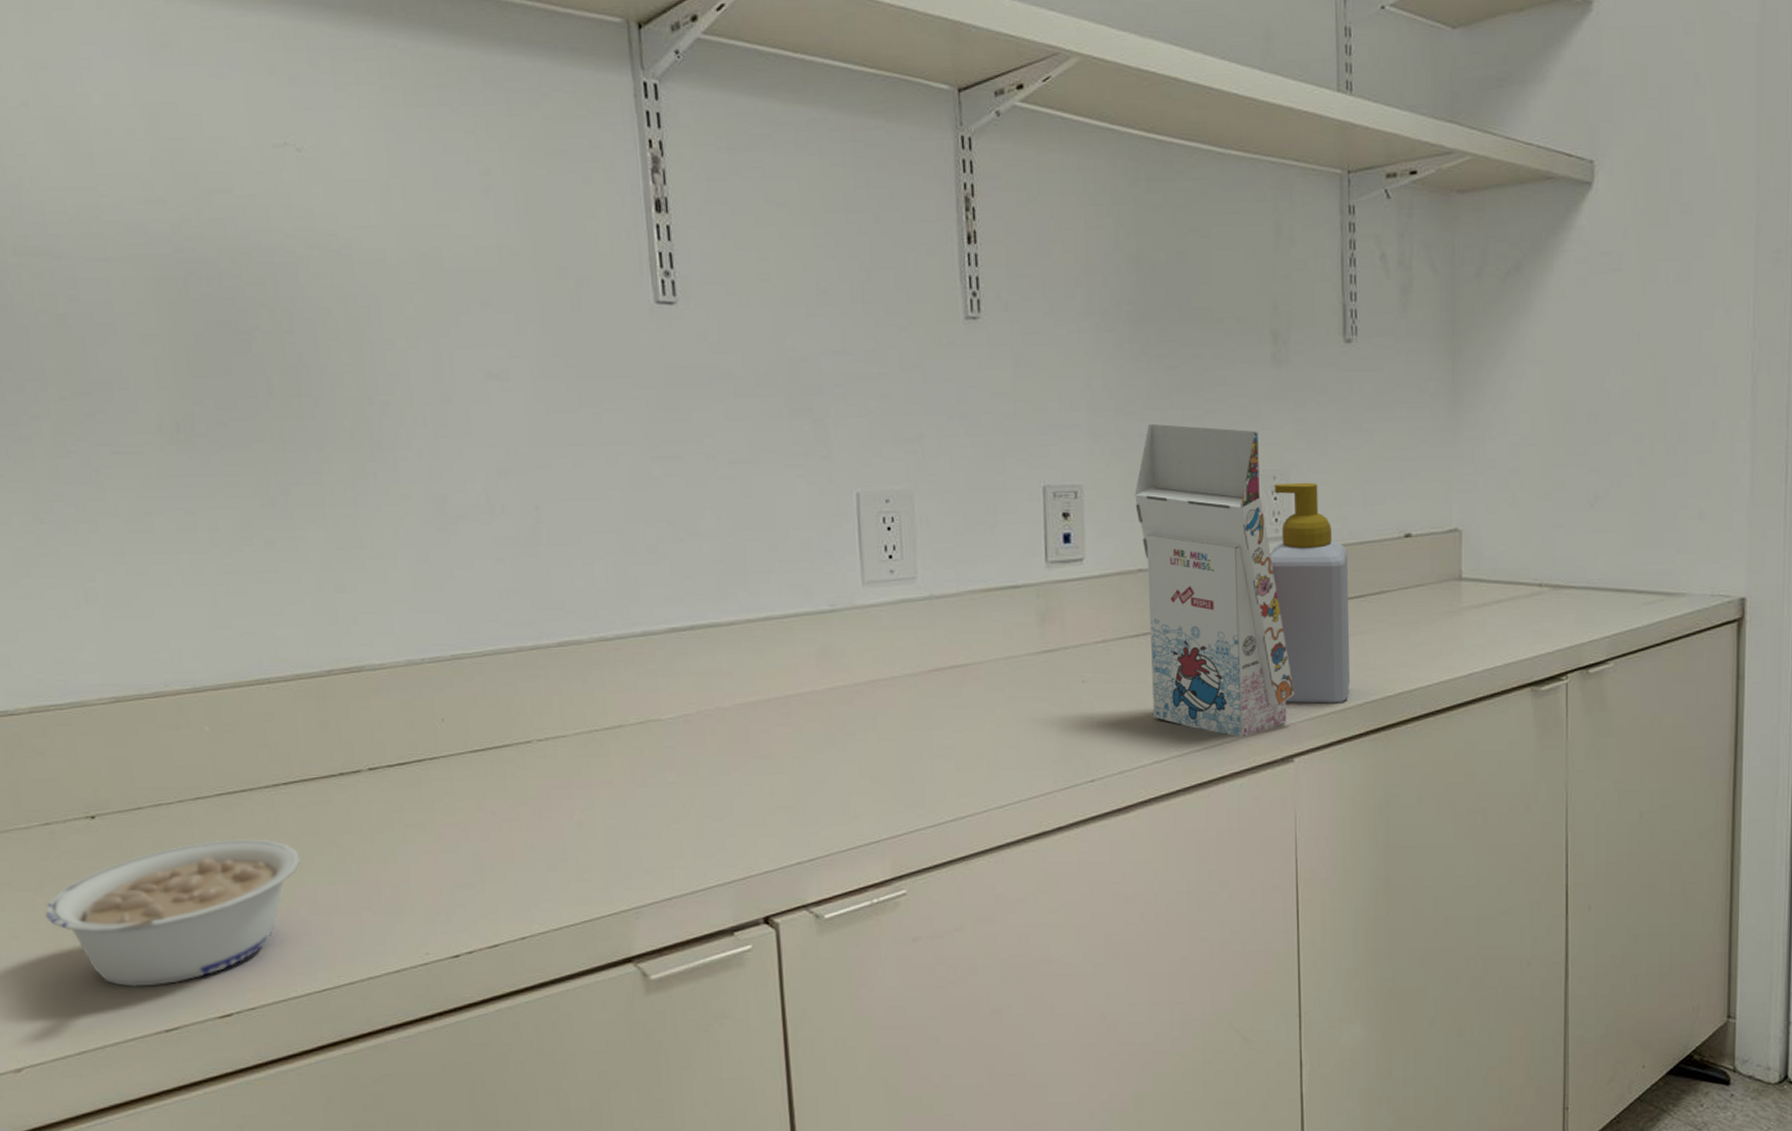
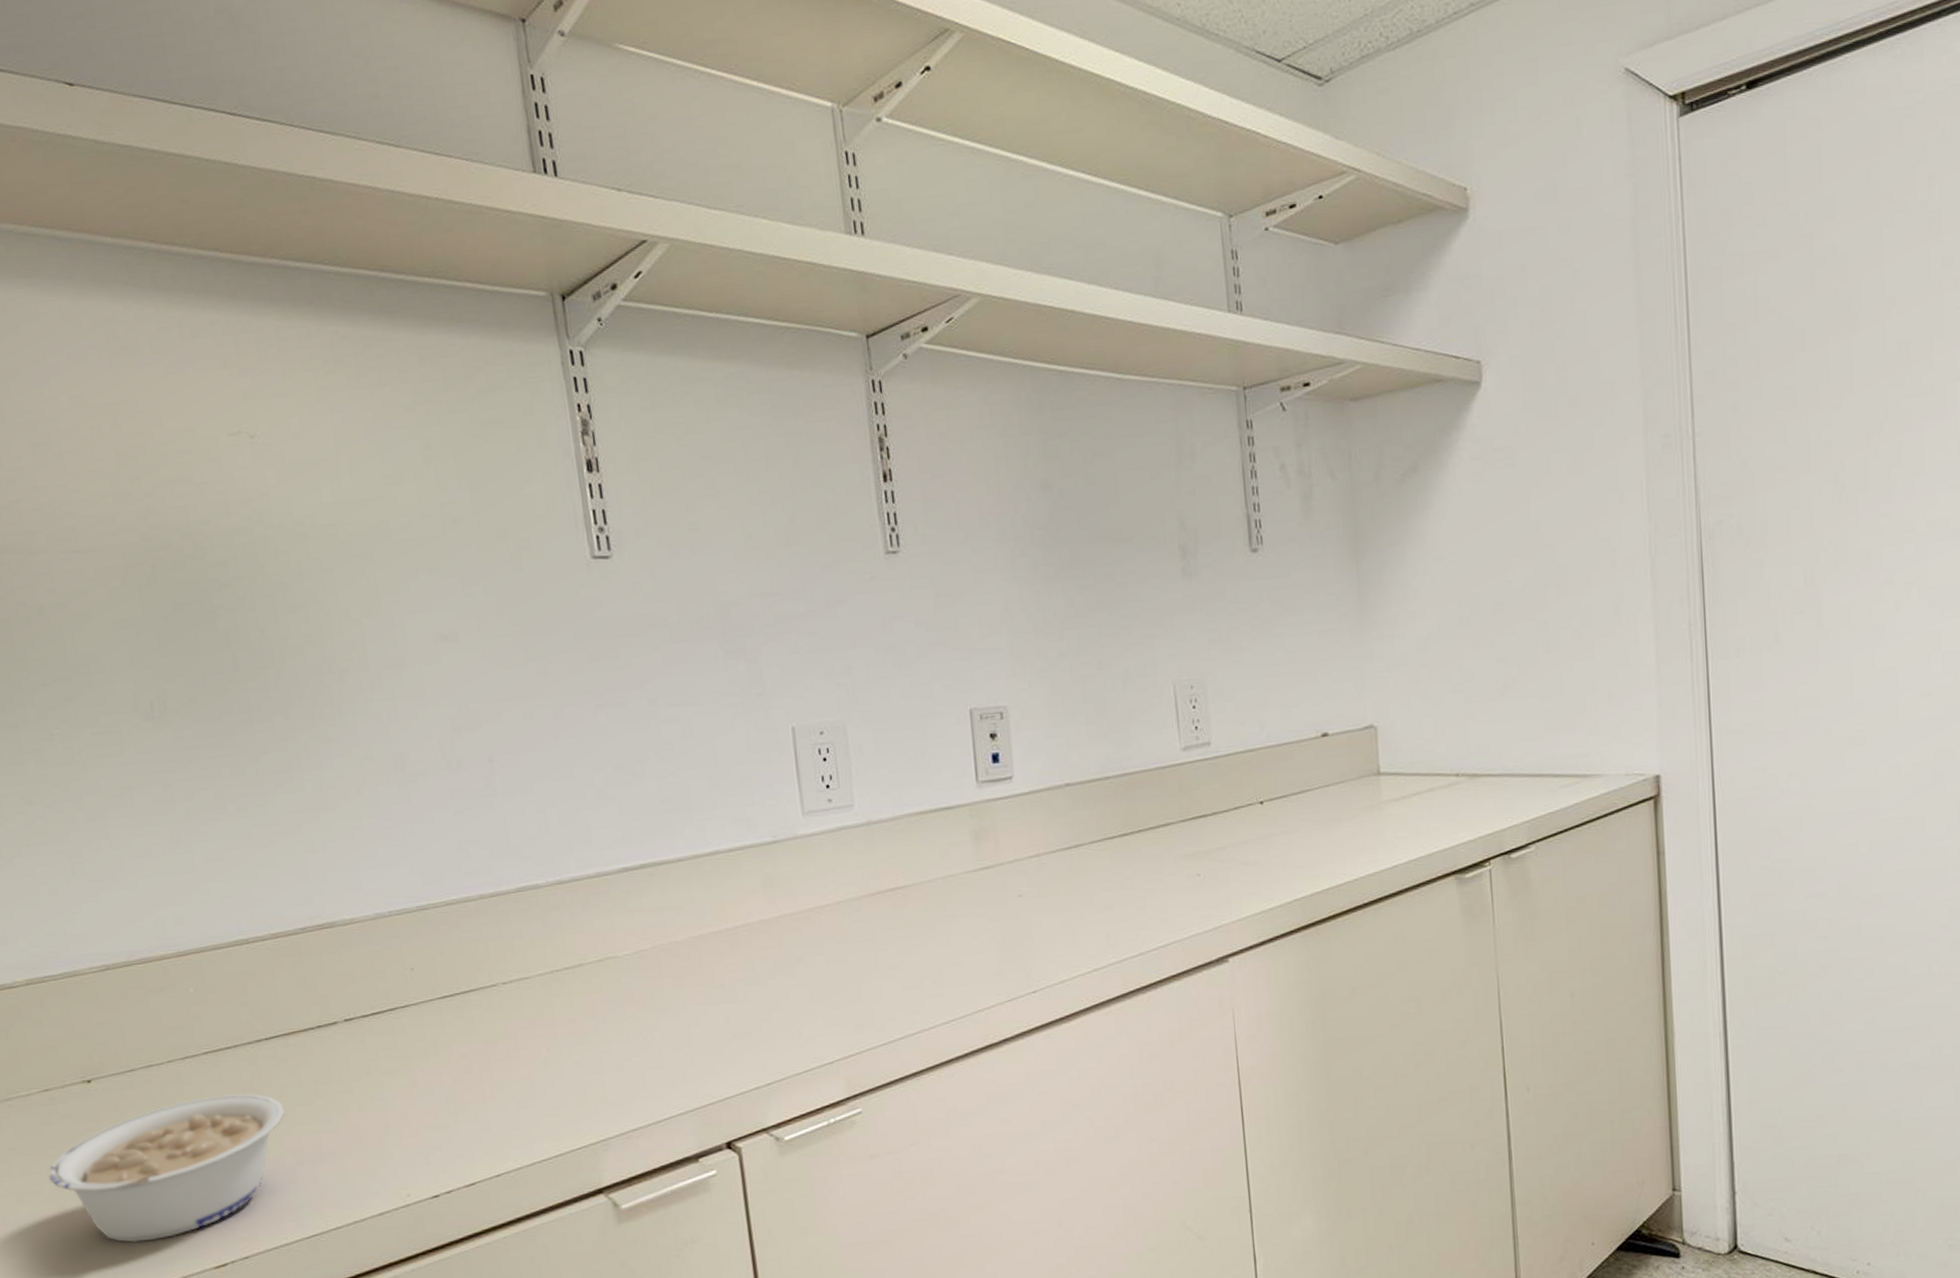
gift box: present [1134,424,1295,737] -> none [1058,642,1225,941]
soap bottle: present [1270,482,1351,704] -> none [1191,689,1279,905]

